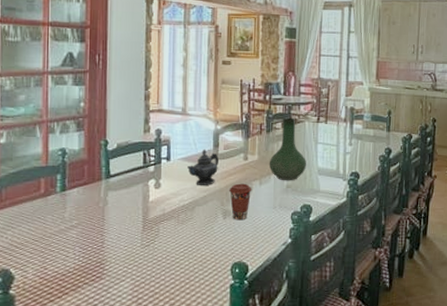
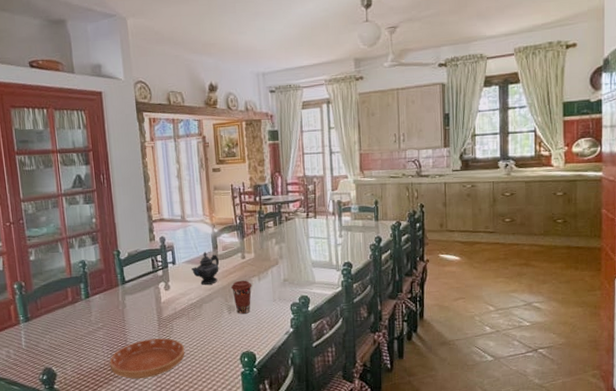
saucer: none [80,242,170,287] -> present [109,338,185,379]
vase: present [269,117,306,181] -> none [265,215,300,276]

